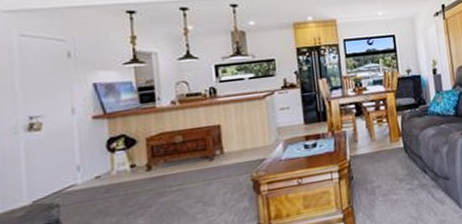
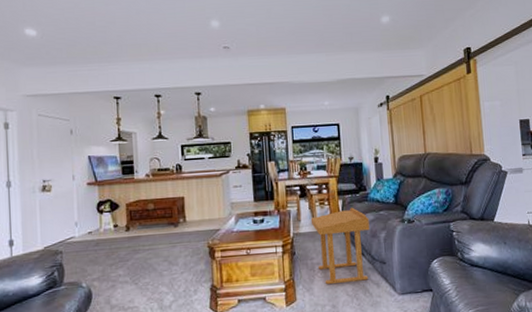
side table: none [368,123,432,209] -> present [310,207,370,285]

